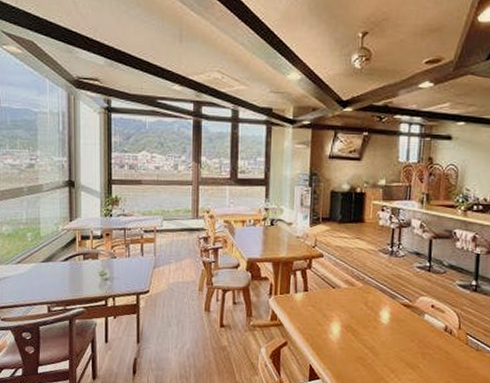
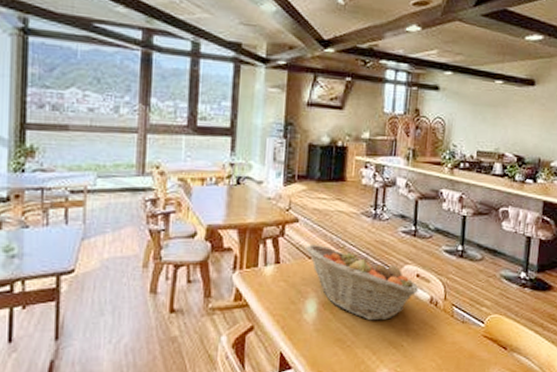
fruit basket: none [330,276,433,344] -> present [306,245,418,321]

